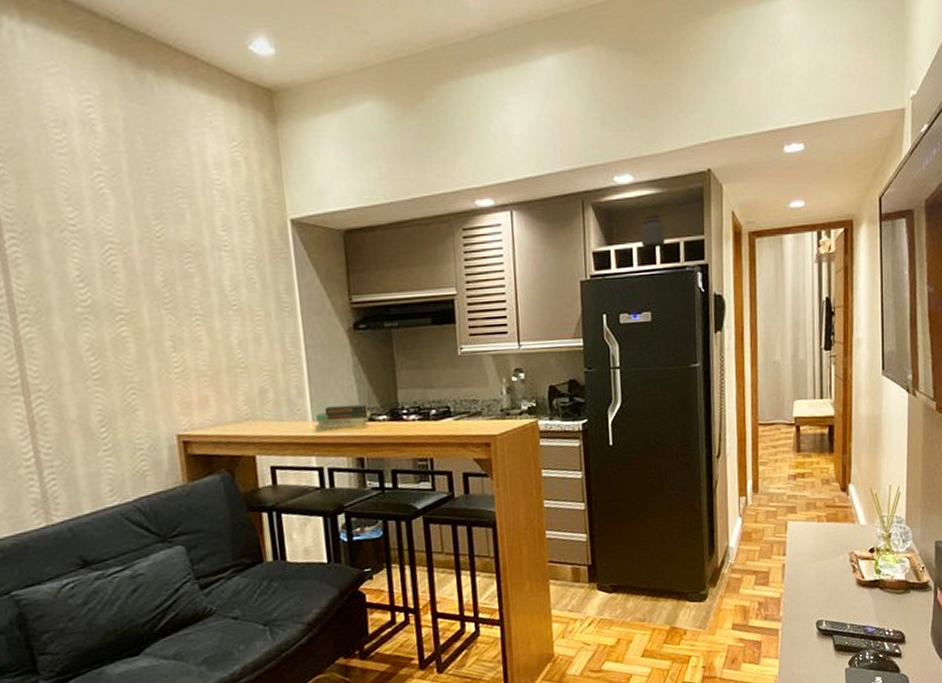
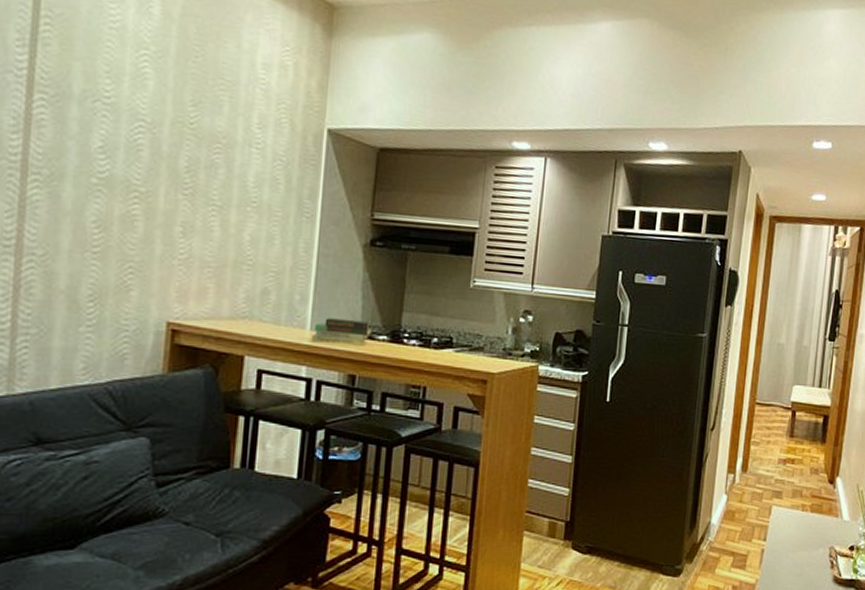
jar: present [641,213,665,248] -> none [666,182,691,216]

